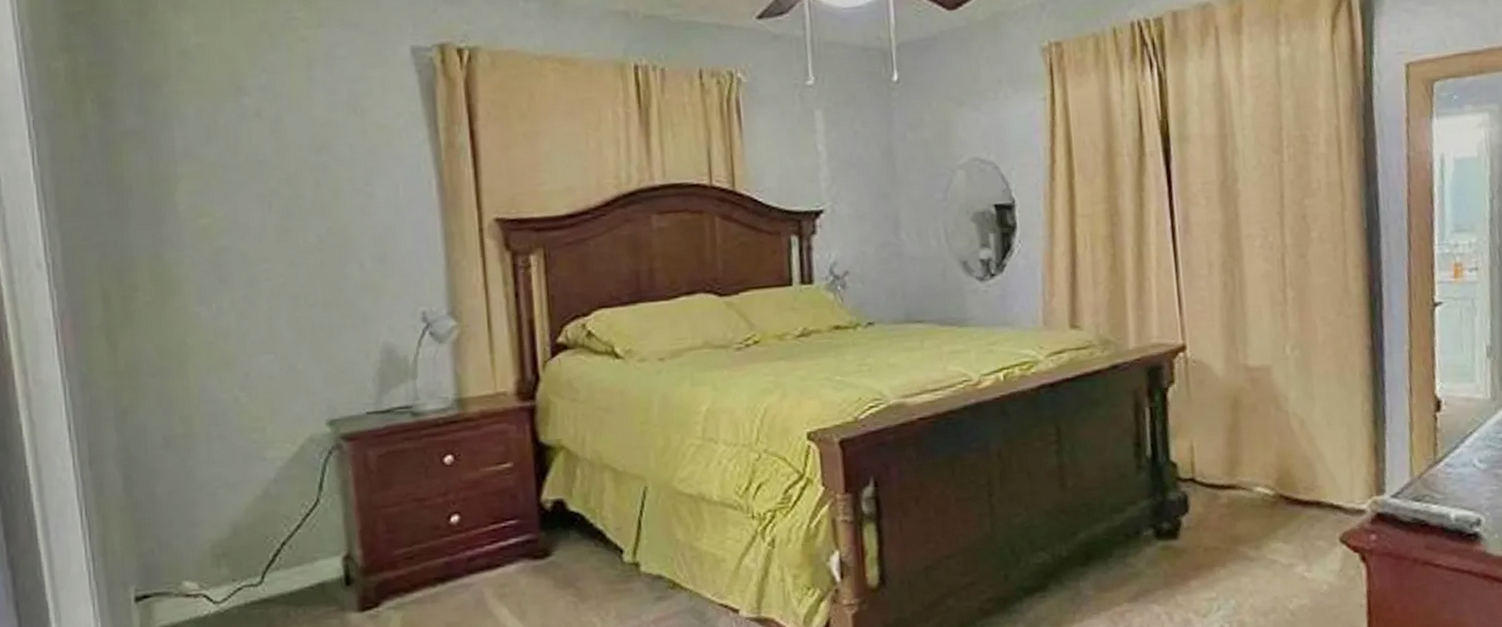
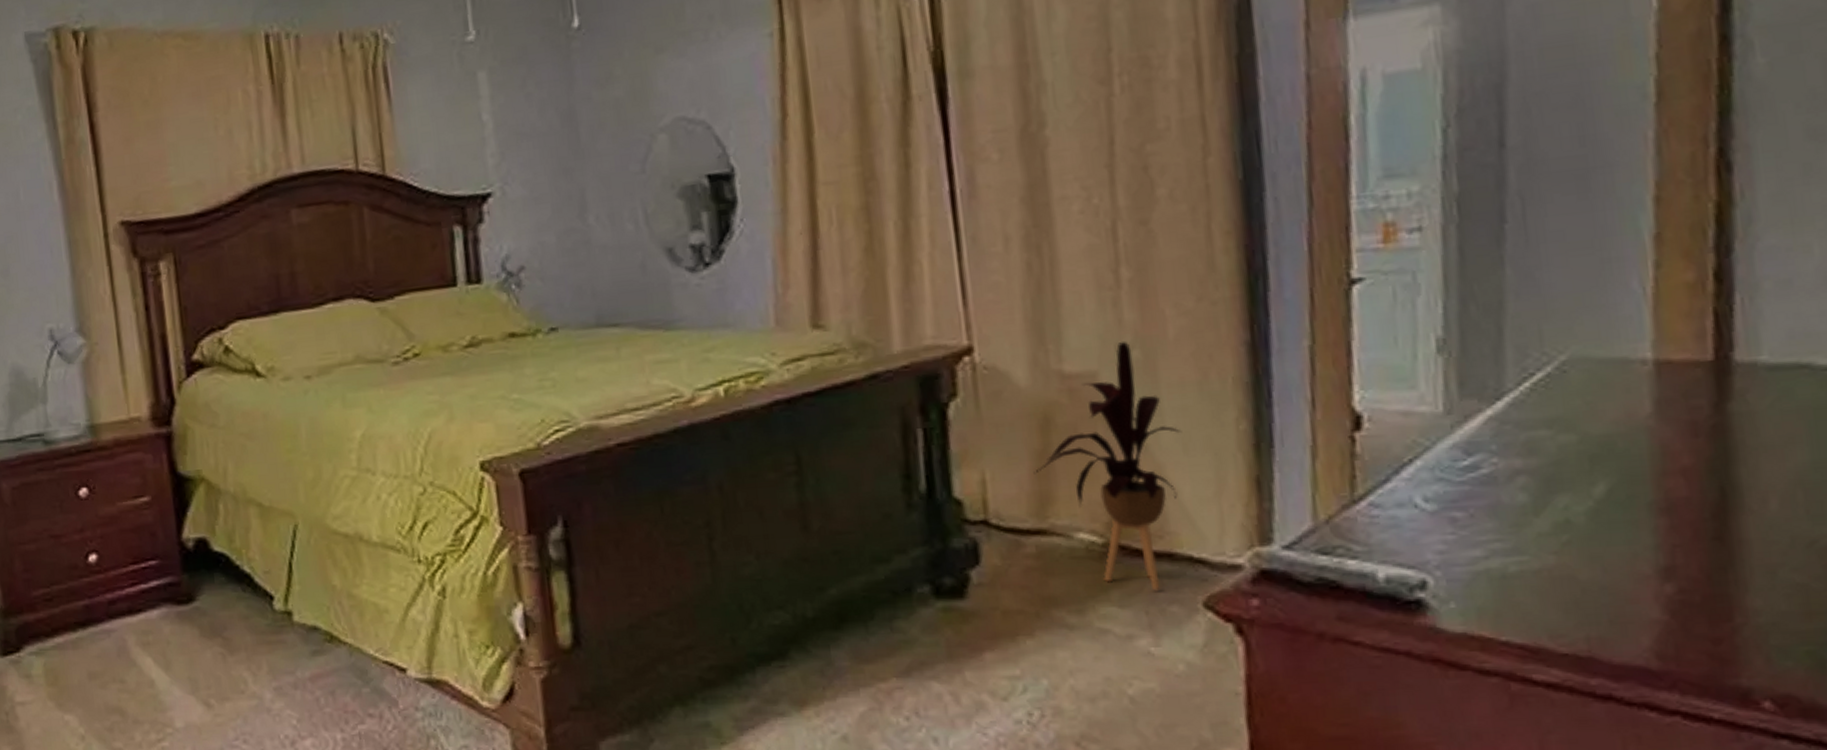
house plant: none [1226,343,1327,530] -> present [1033,340,1182,591]

